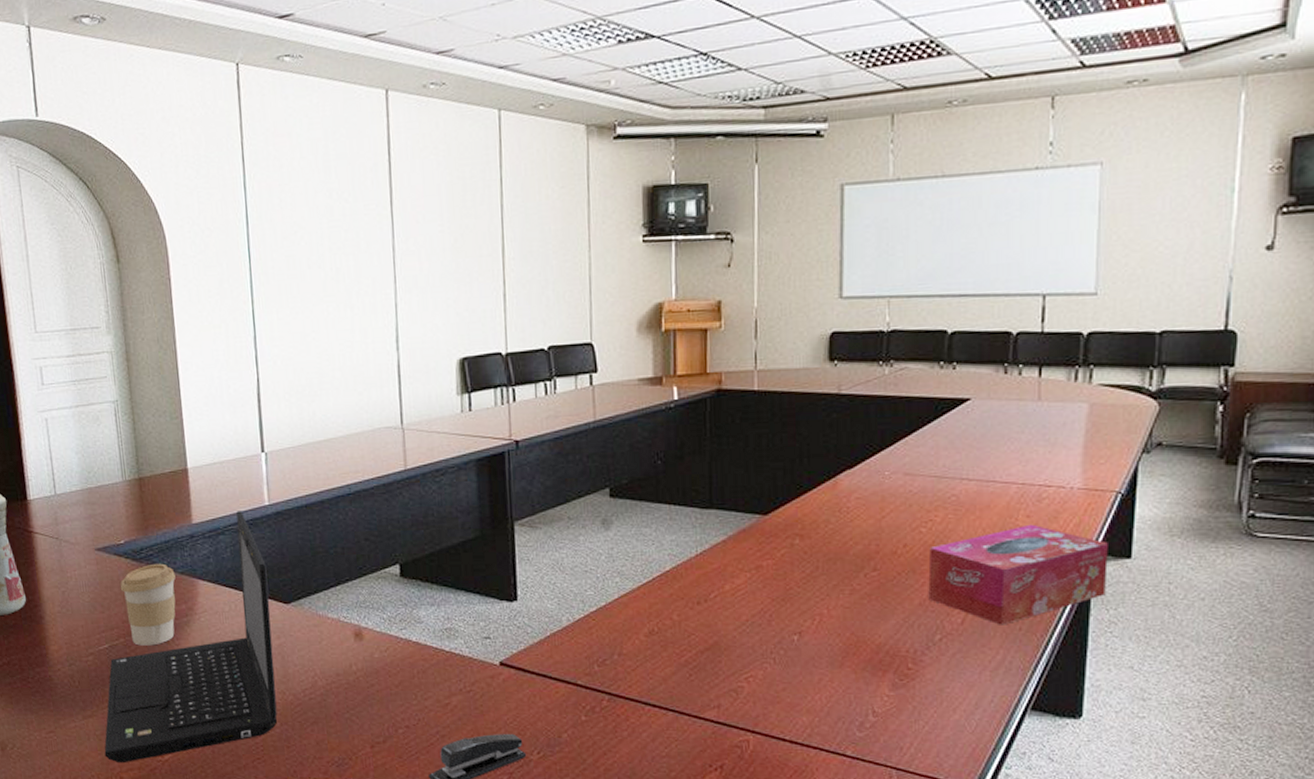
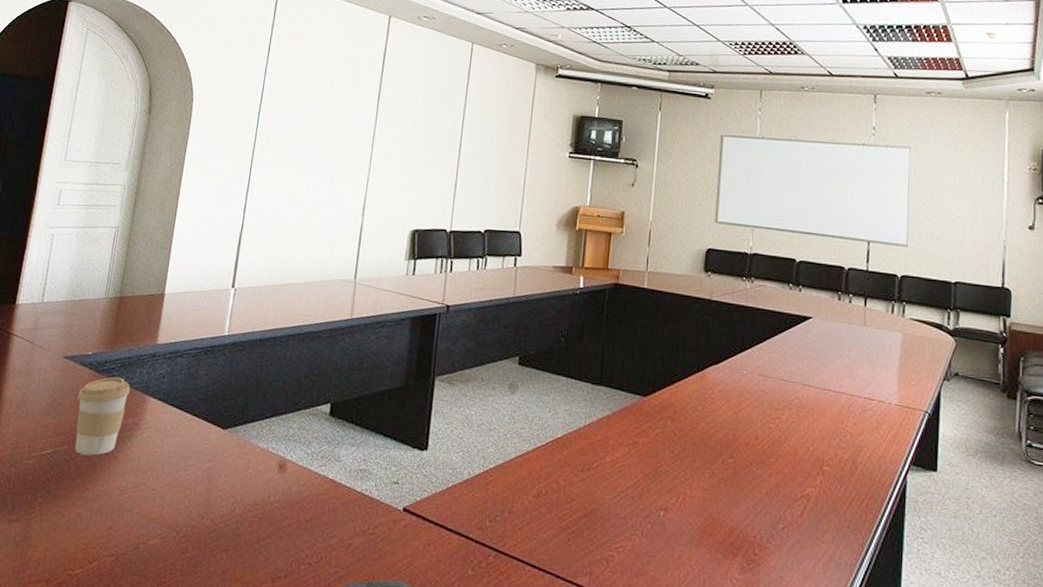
laptop: present [104,511,277,764] -> none [18,337,214,574]
tissue box: present [928,524,1108,625] -> none [774,431,919,521]

